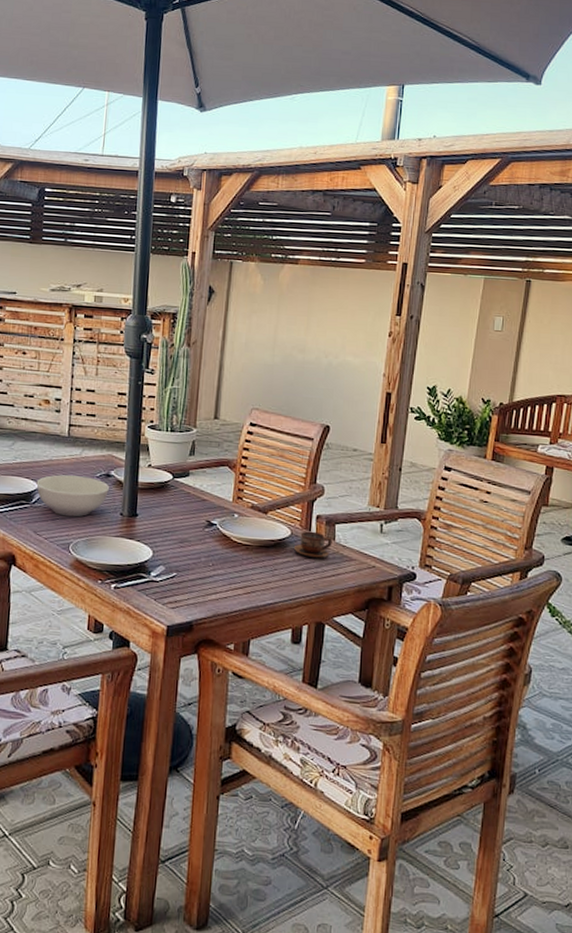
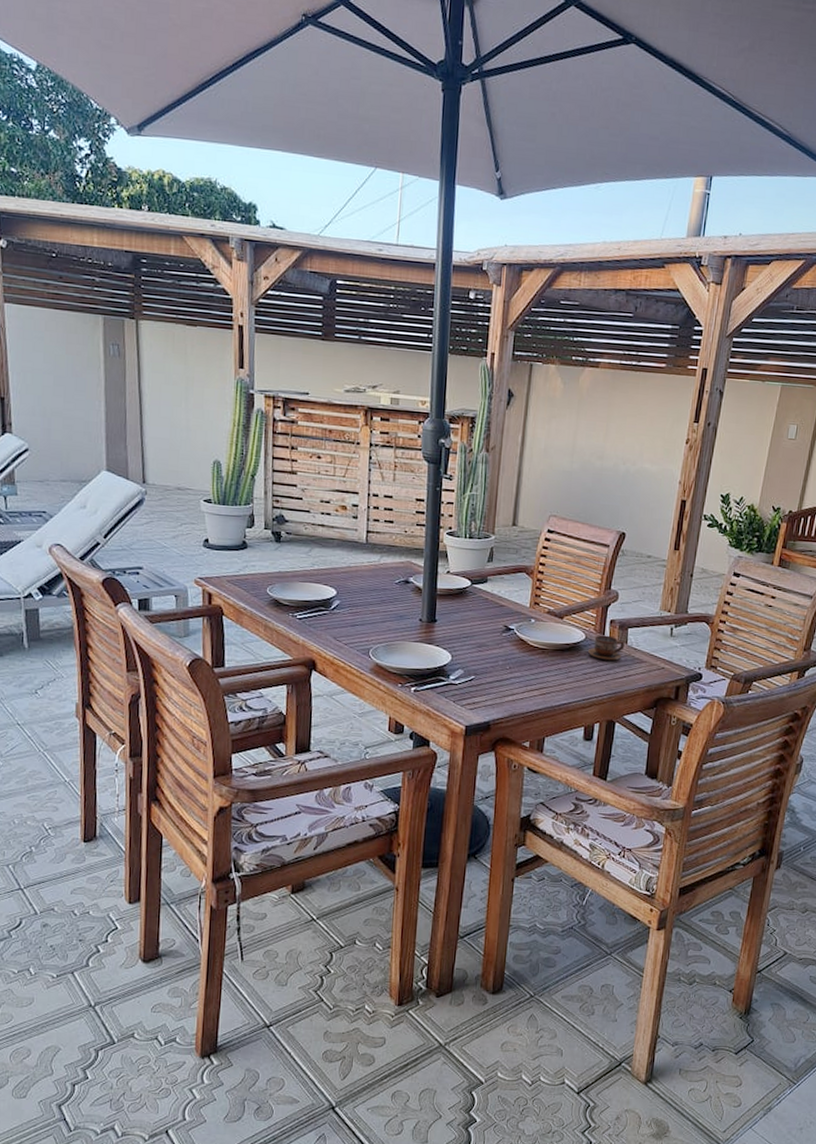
bowl: present [36,474,110,517] -> none [335,581,409,623]

